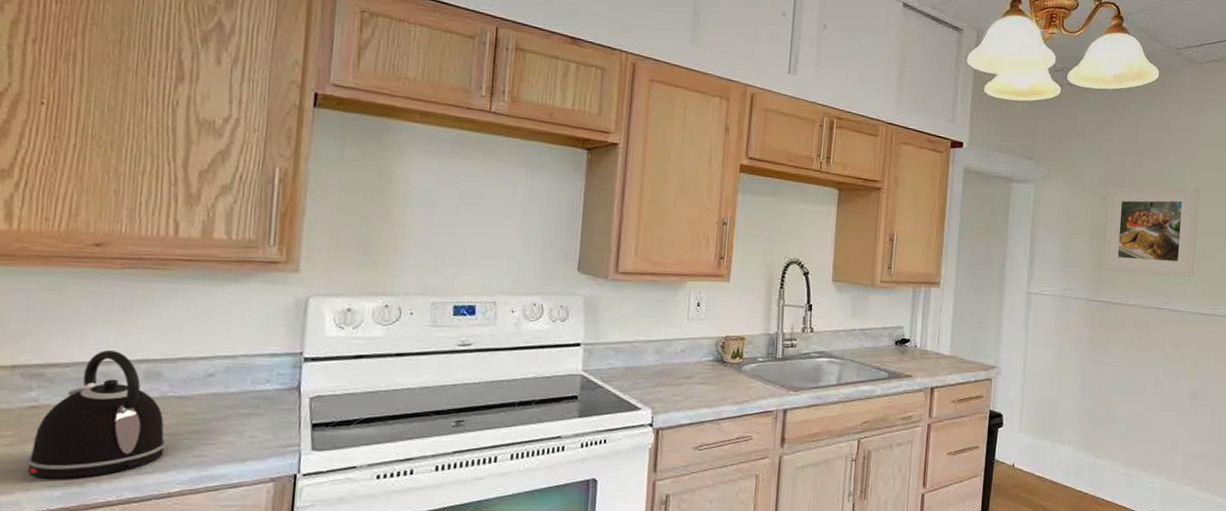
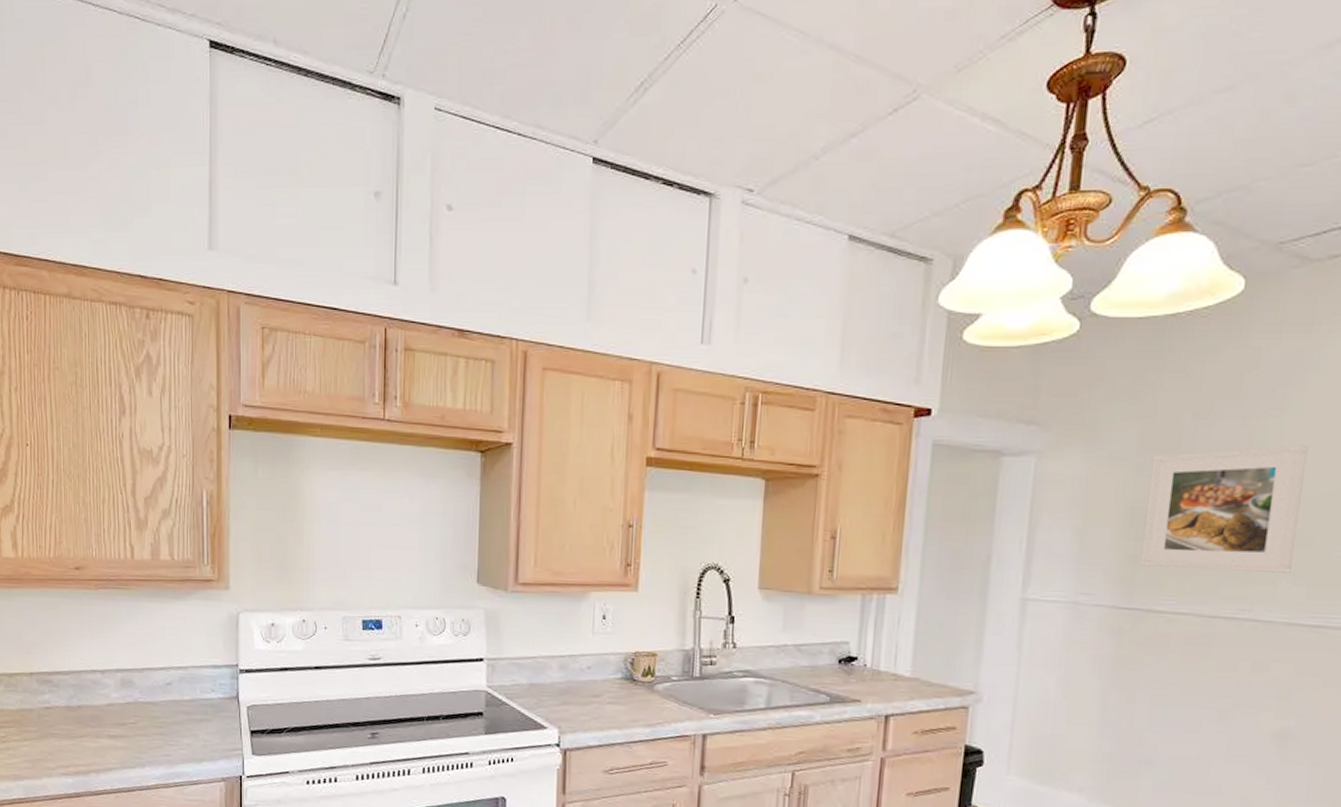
kettle: present [26,350,167,479] -> none [47,661,142,769]

